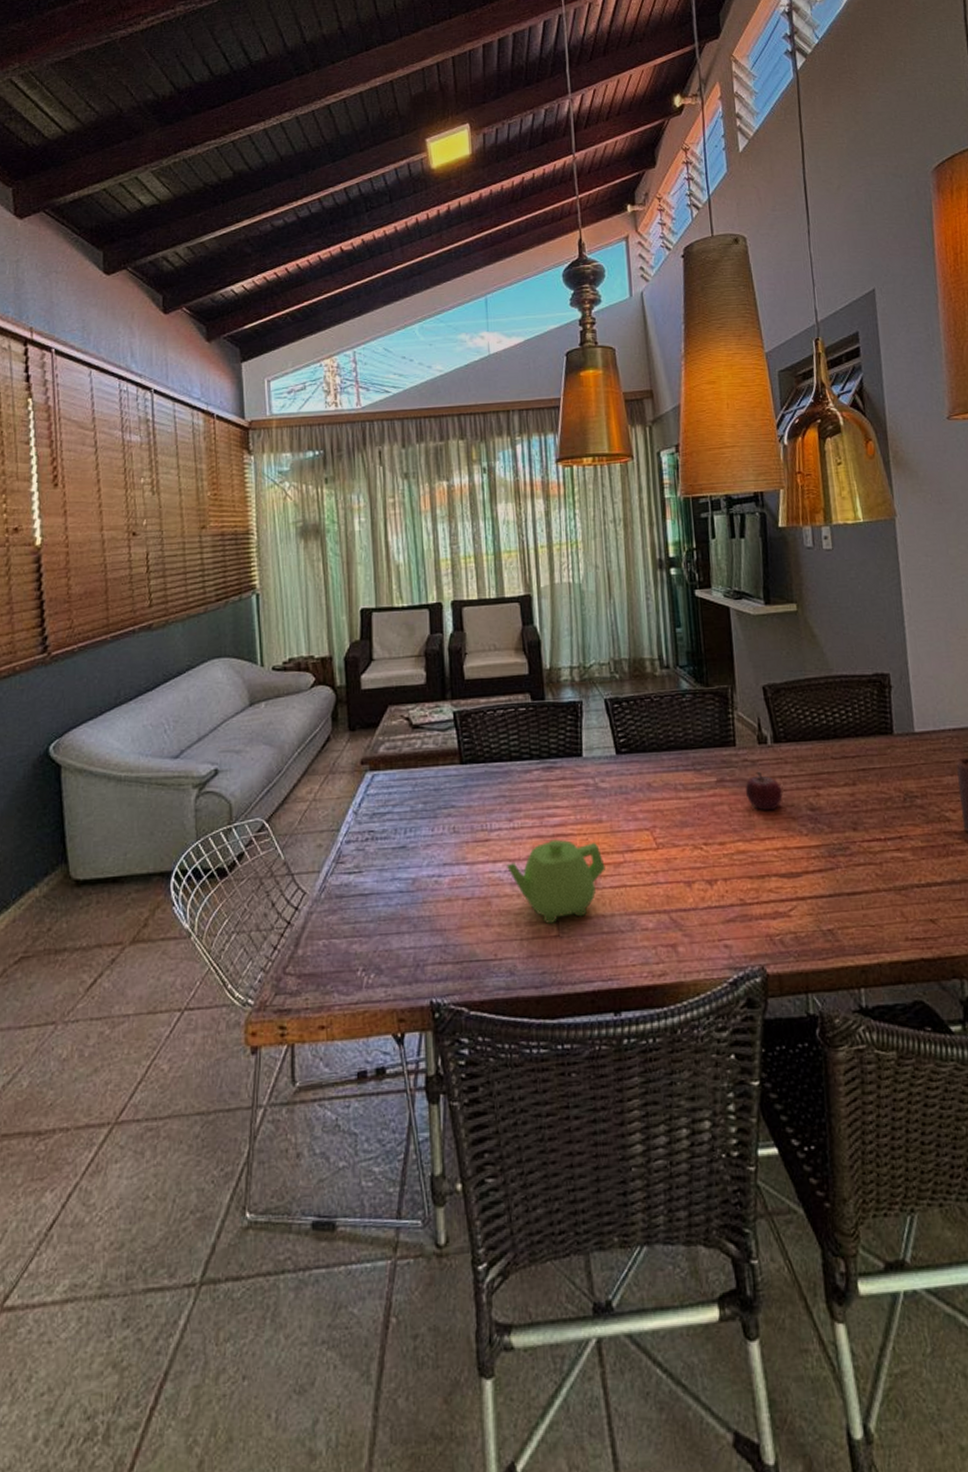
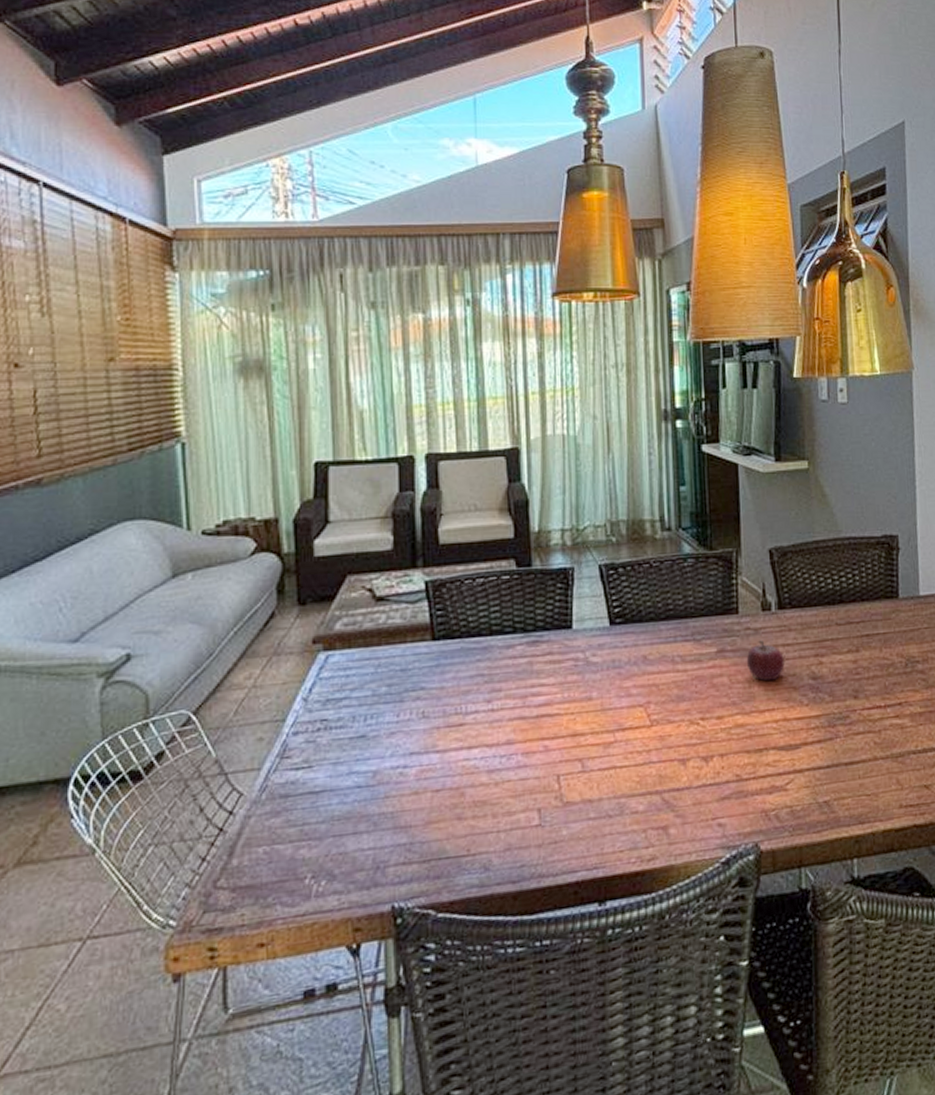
teapot: present [507,839,605,924] -> none [484,720,594,813]

